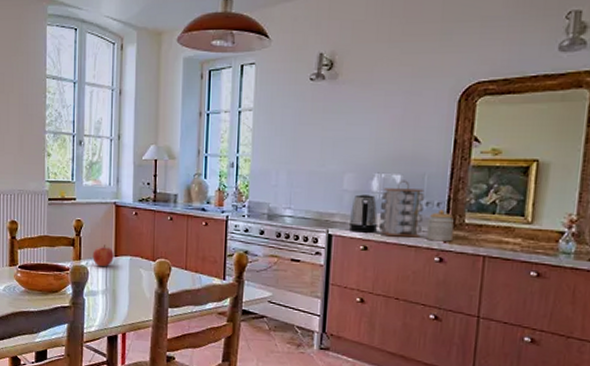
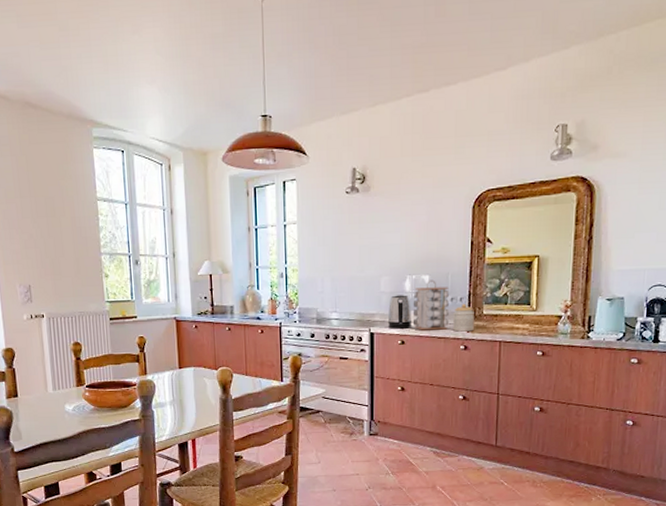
fruit: present [93,245,114,267] -> none [157,358,178,380]

